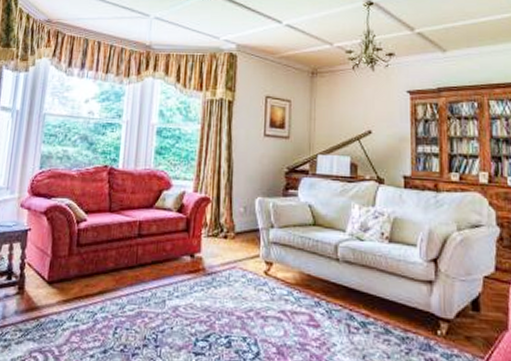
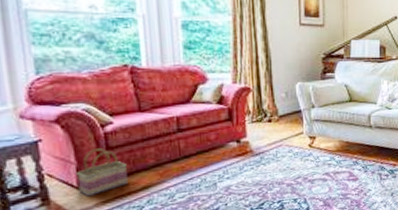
basket: none [47,244,91,293] -> present [76,148,128,197]

